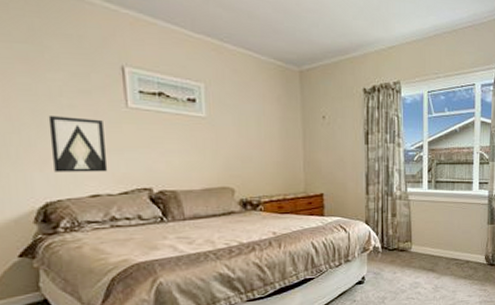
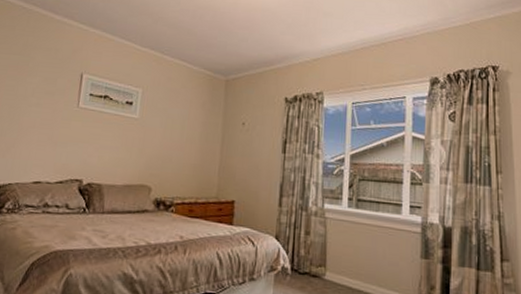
wall art: present [48,116,108,172] -> none [13,112,58,162]

